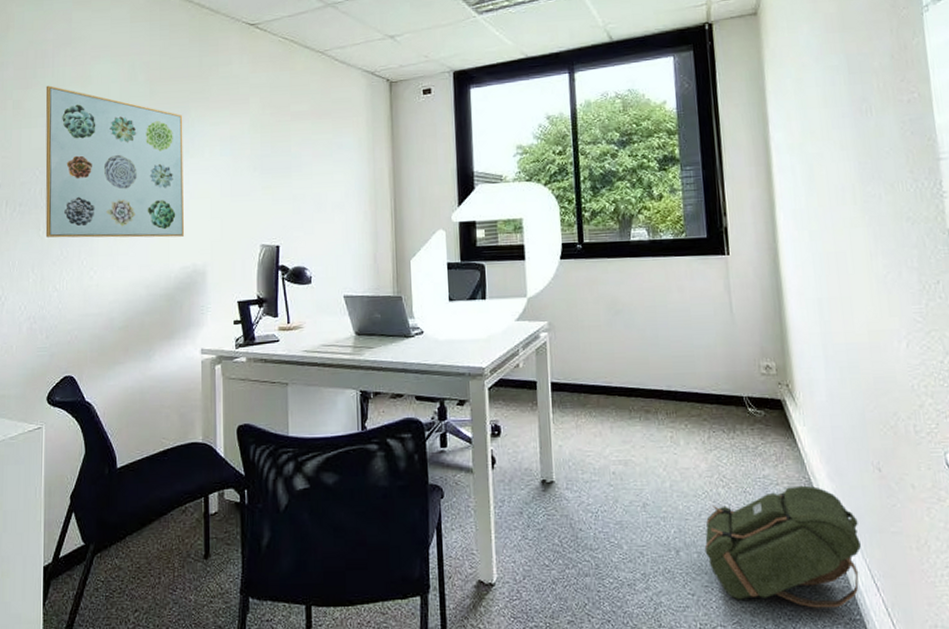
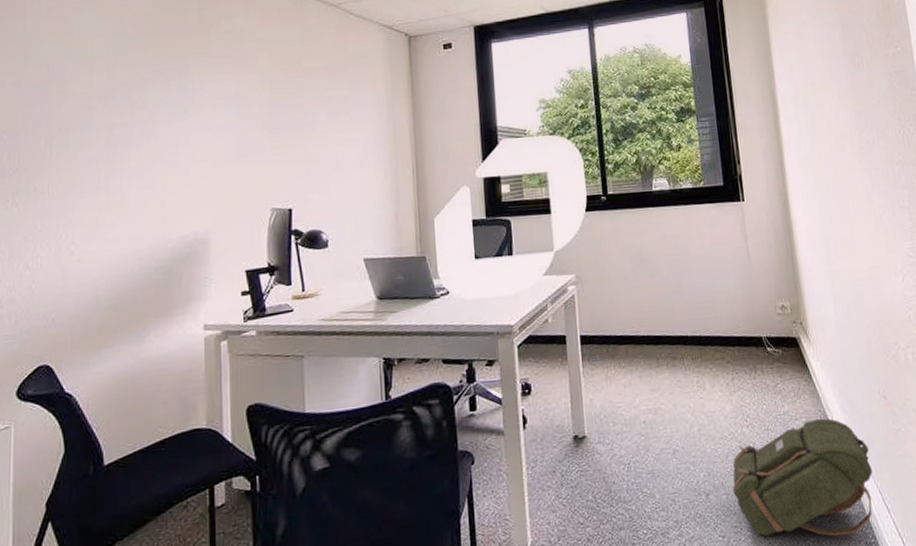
wall art: present [45,85,185,238] -> none [15,39,184,210]

